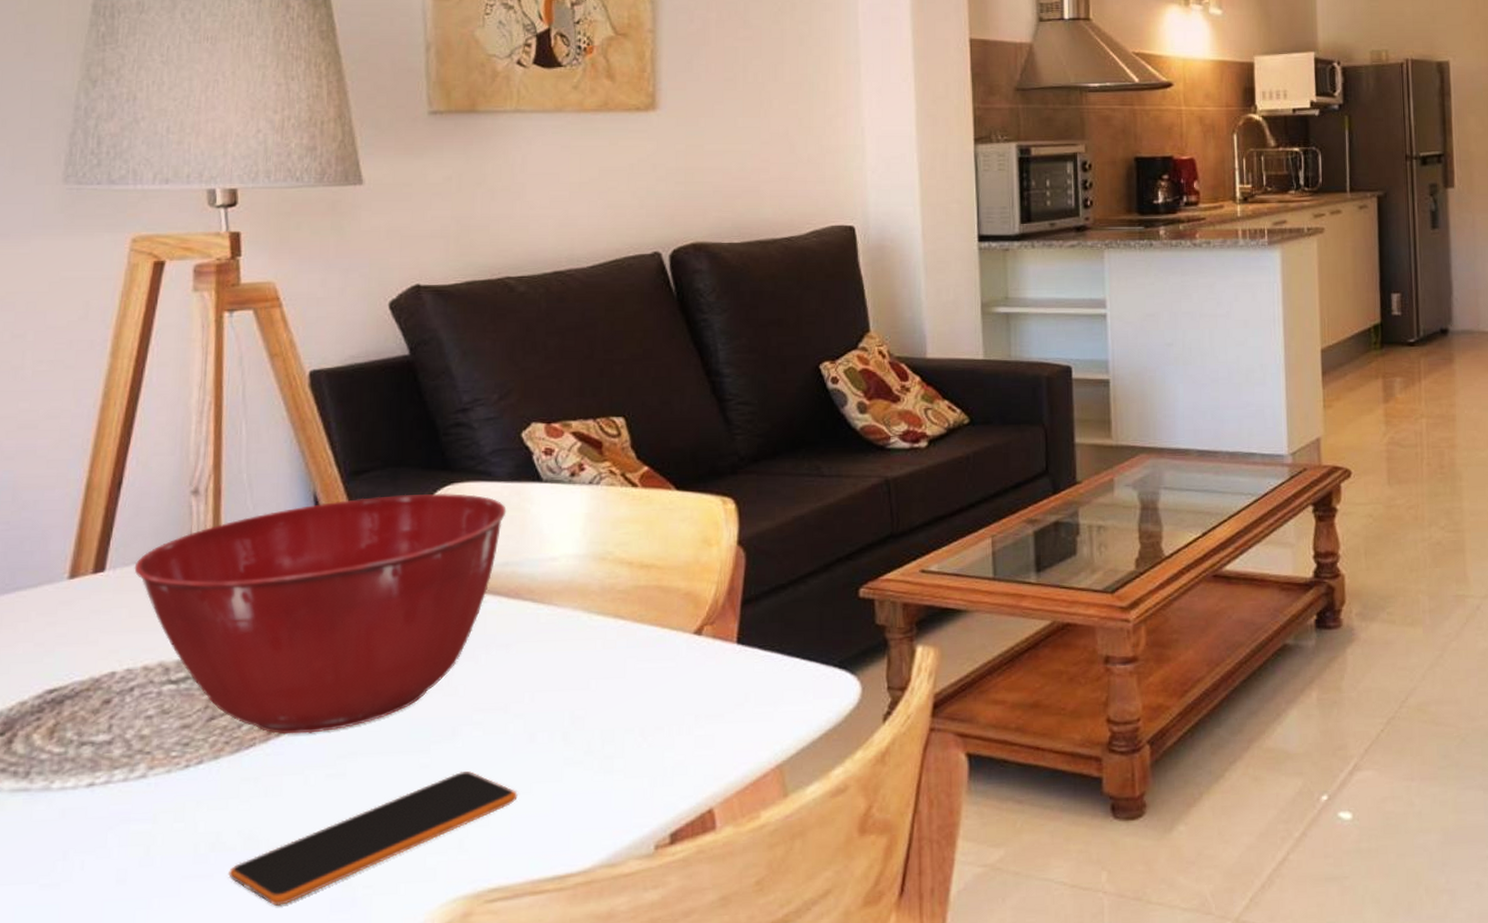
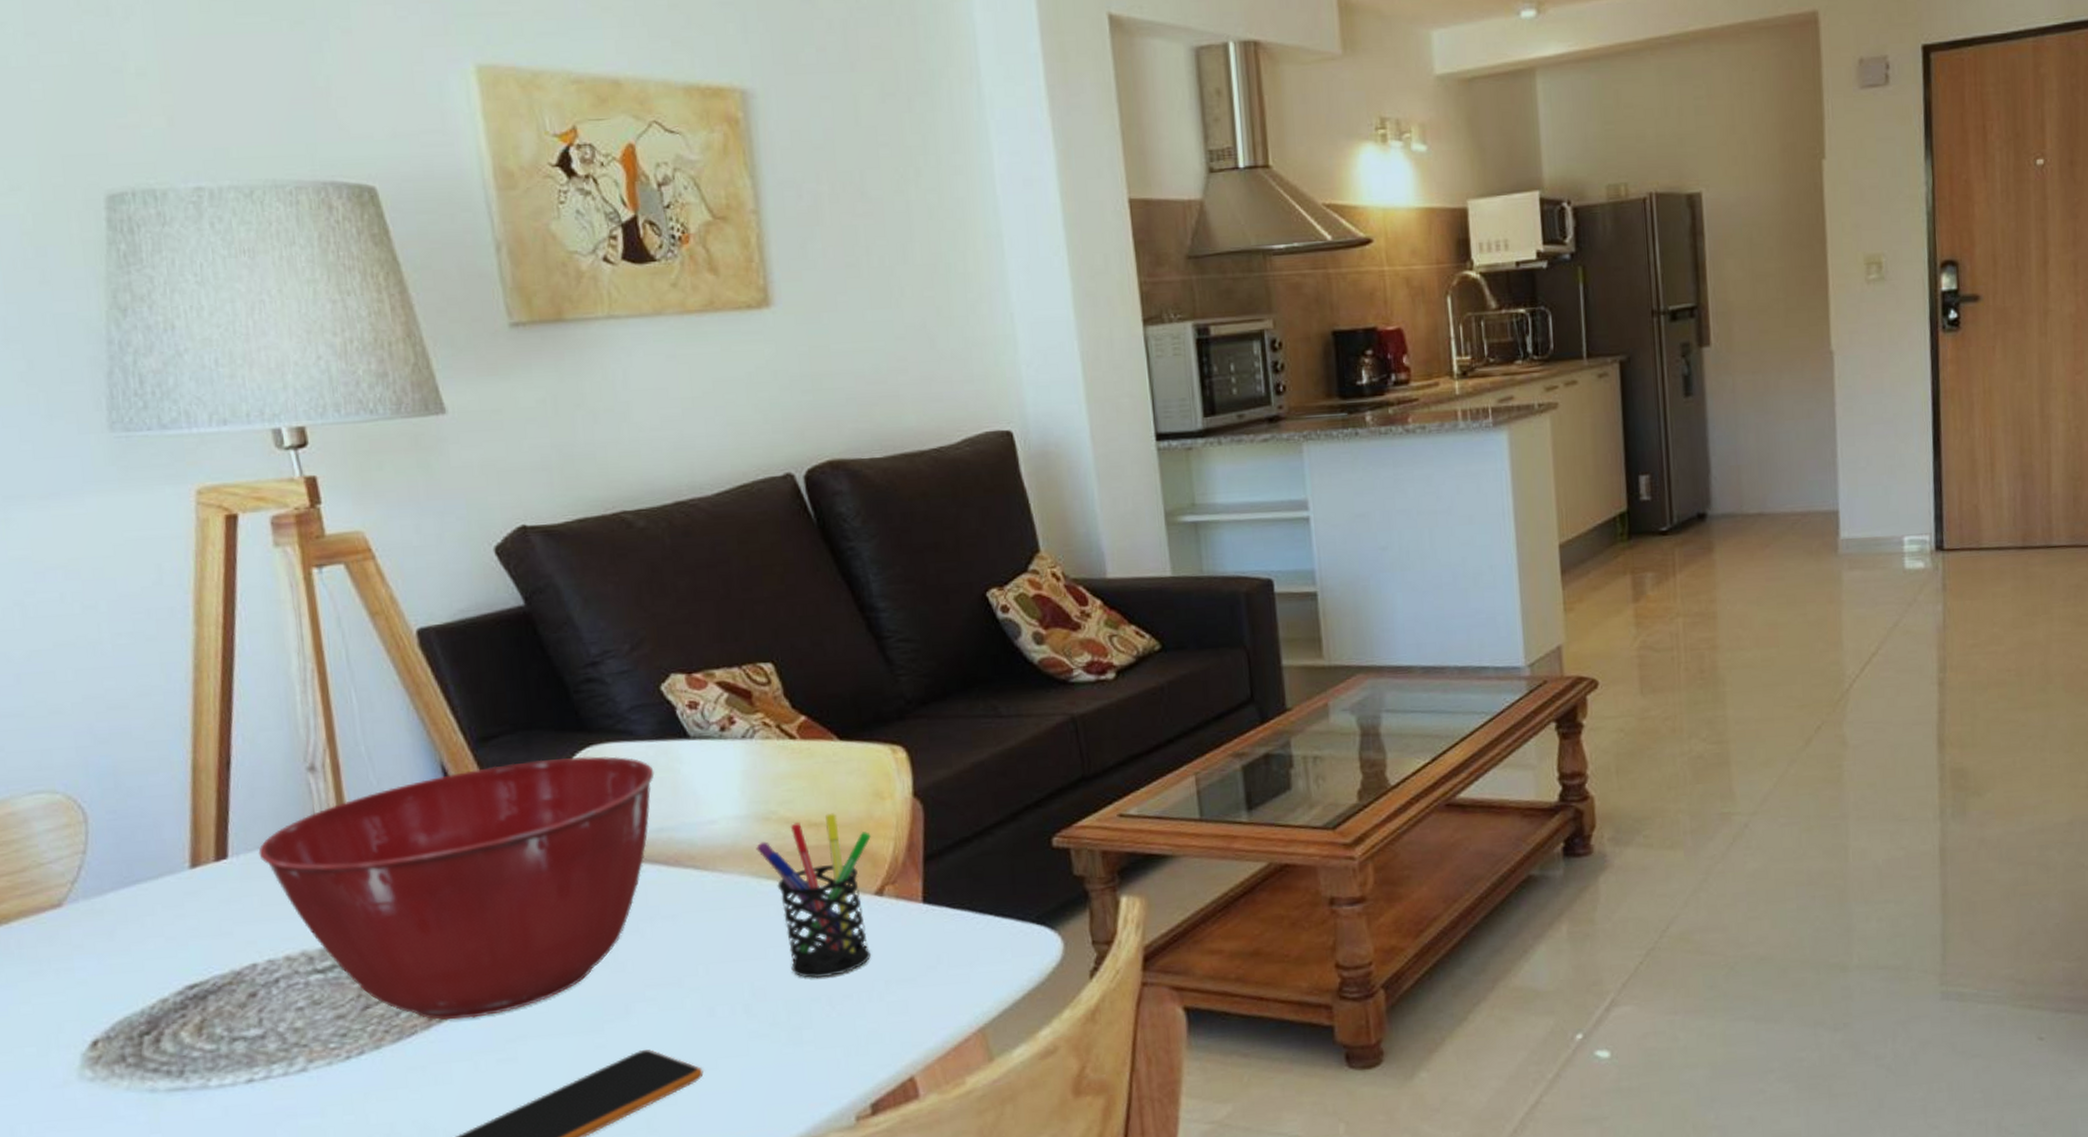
pen holder: none [591,556,696,710] -> present [756,813,871,979]

